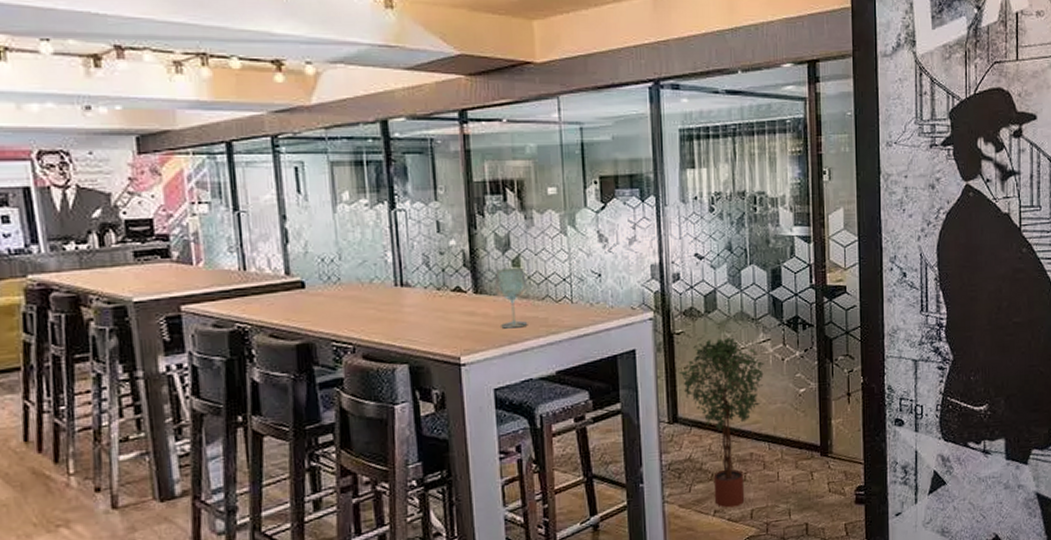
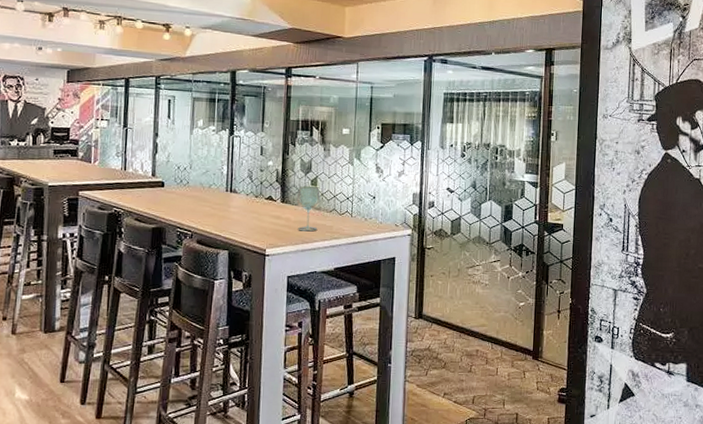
potted tree: present [678,337,765,508] -> none [426,255,494,392]

